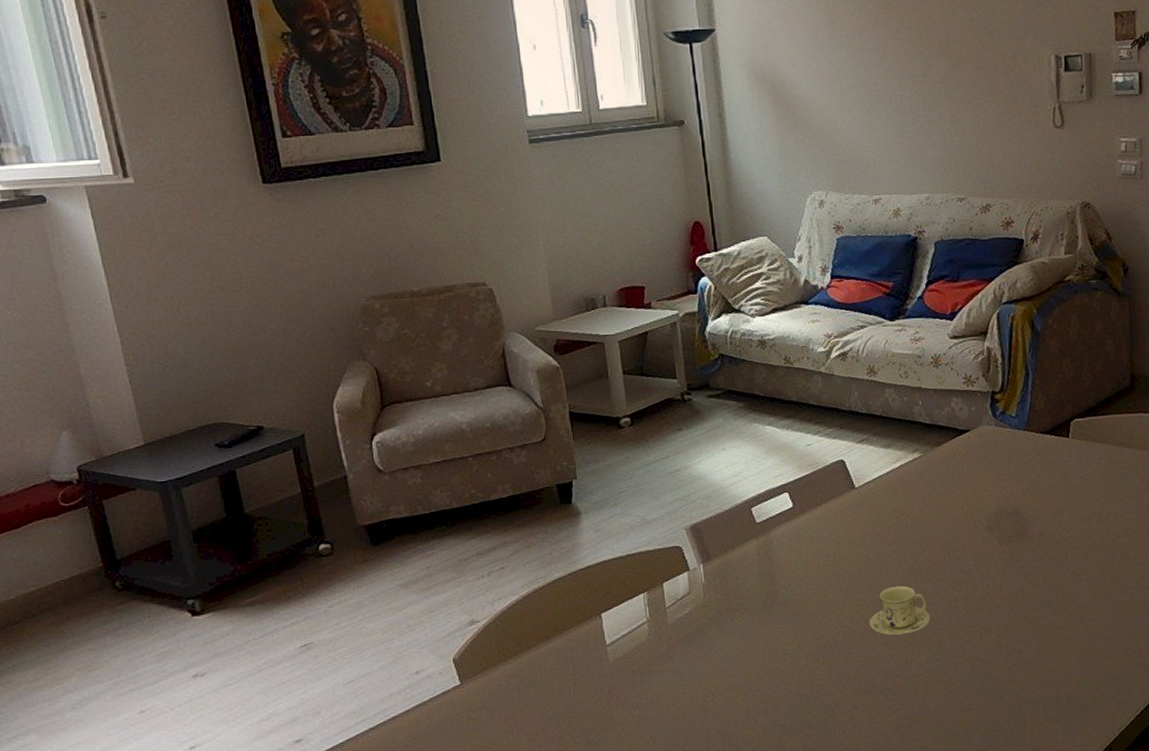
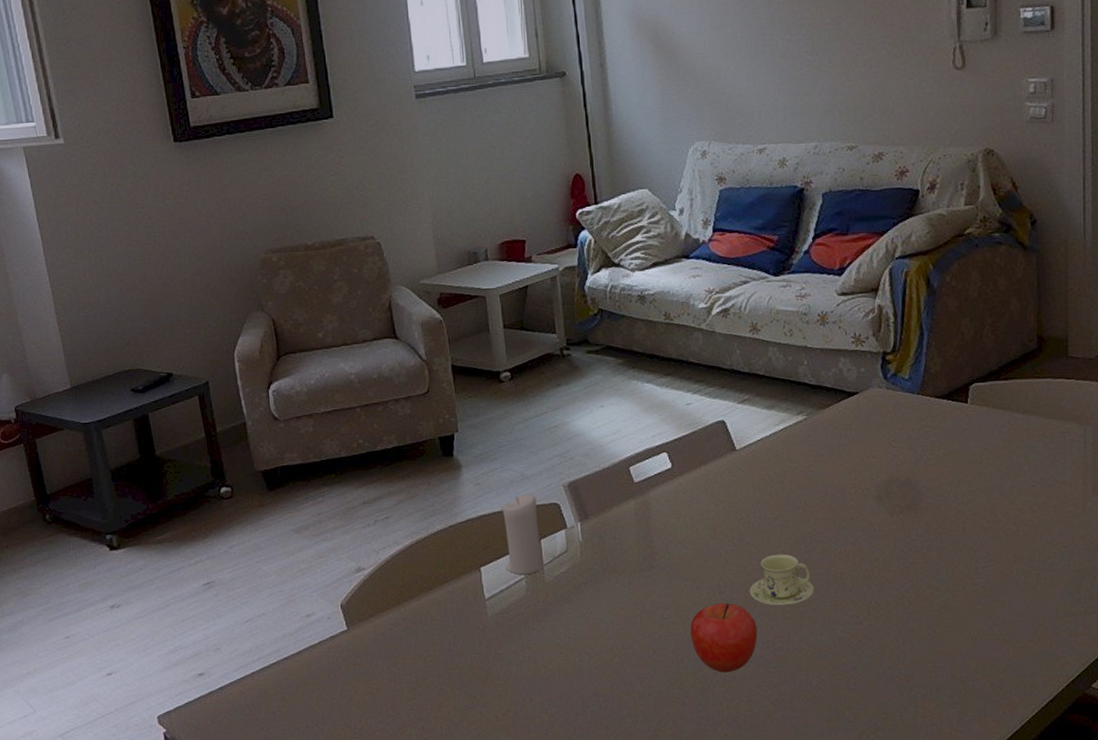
candle: none [623,537,666,620] -> present [502,493,543,576]
fruit: none [812,635,877,703] -> present [690,603,758,673]

